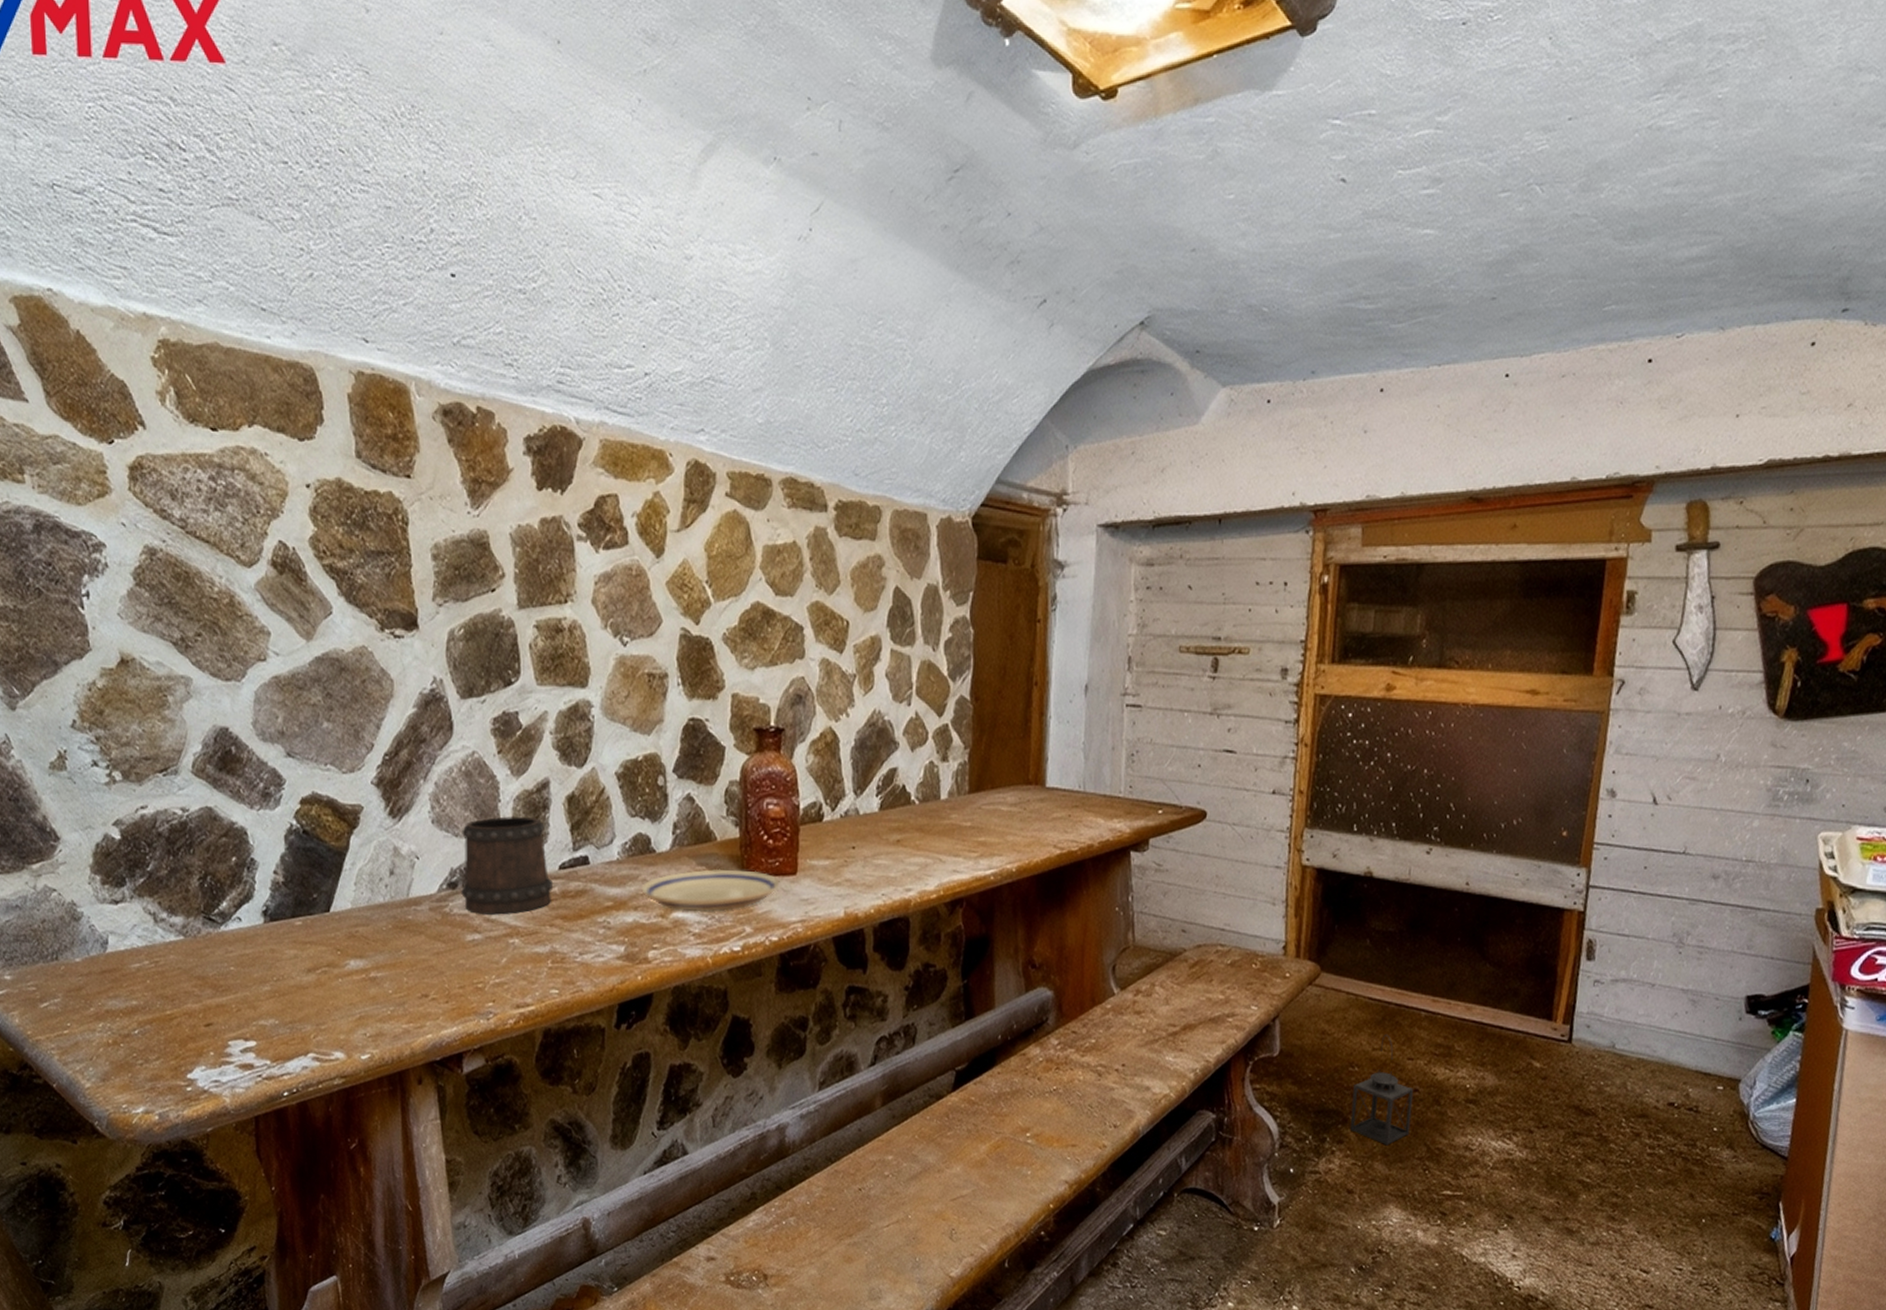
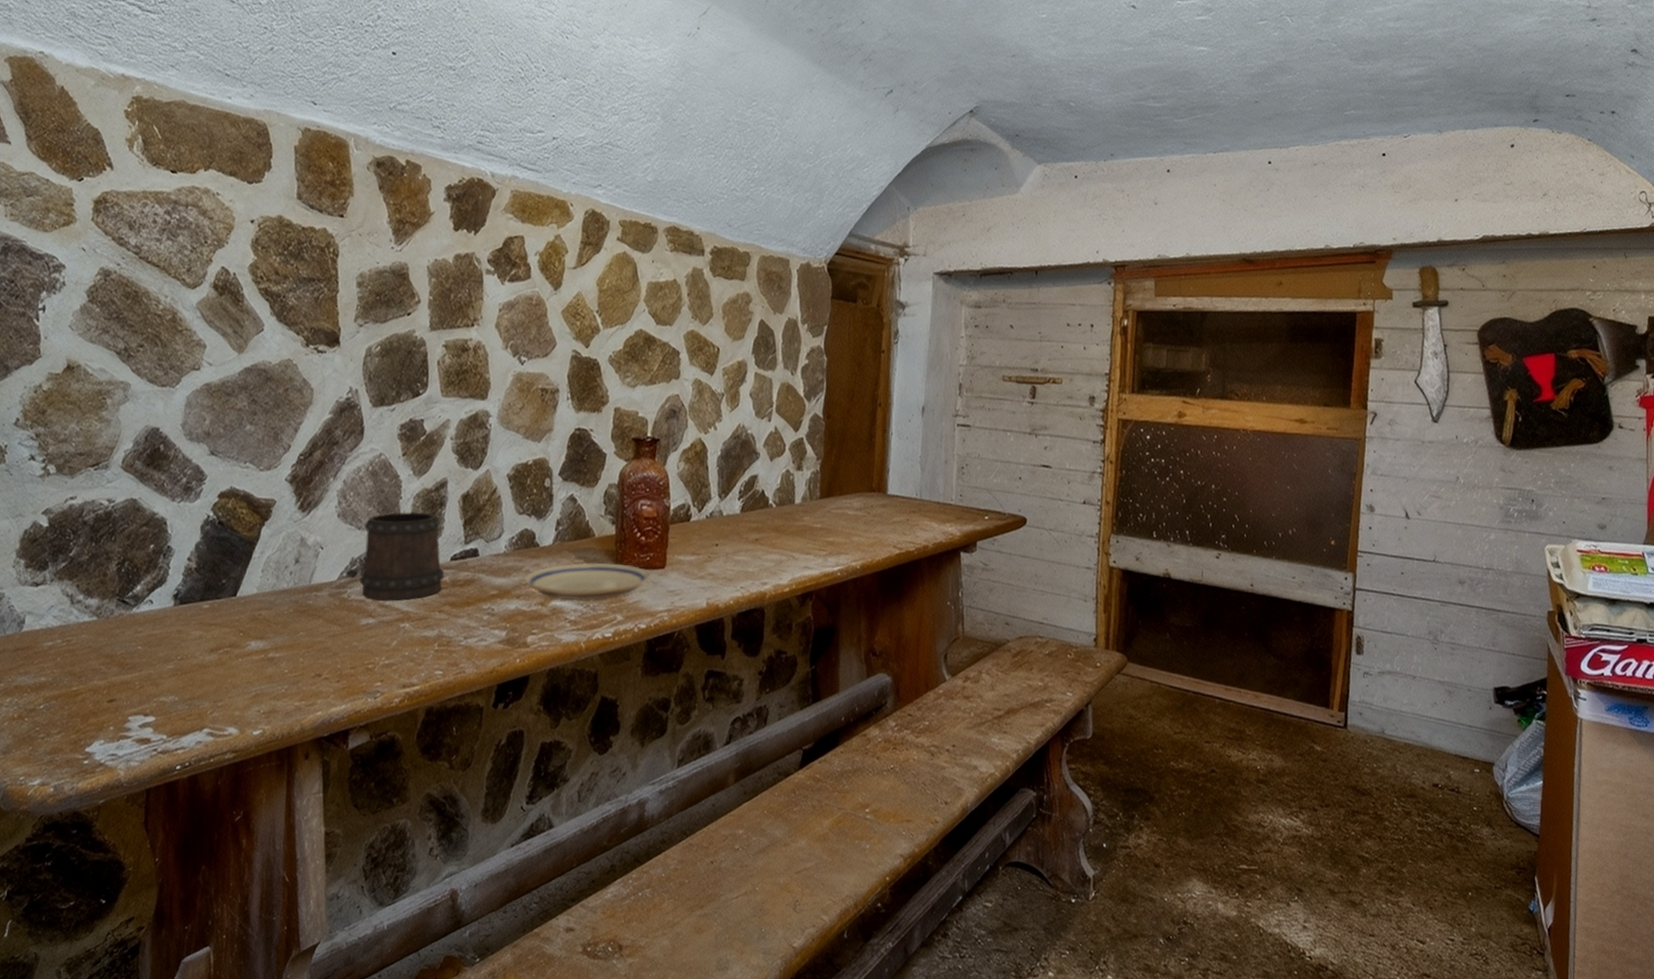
lantern: present [1349,1034,1414,1146] -> none [1155,719,1212,823]

